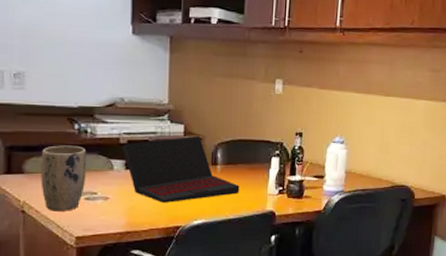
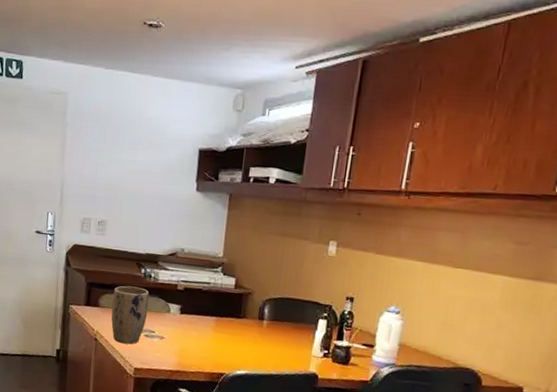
laptop: present [122,135,240,204] -> none [178,289,284,351]

